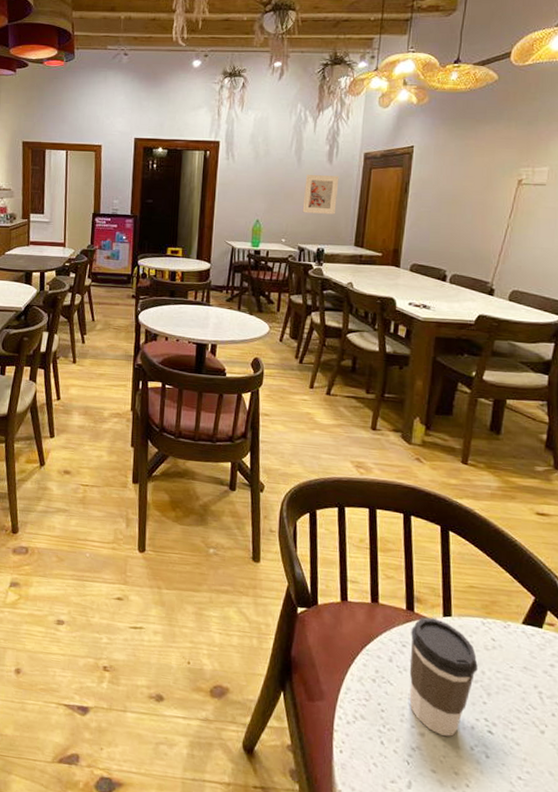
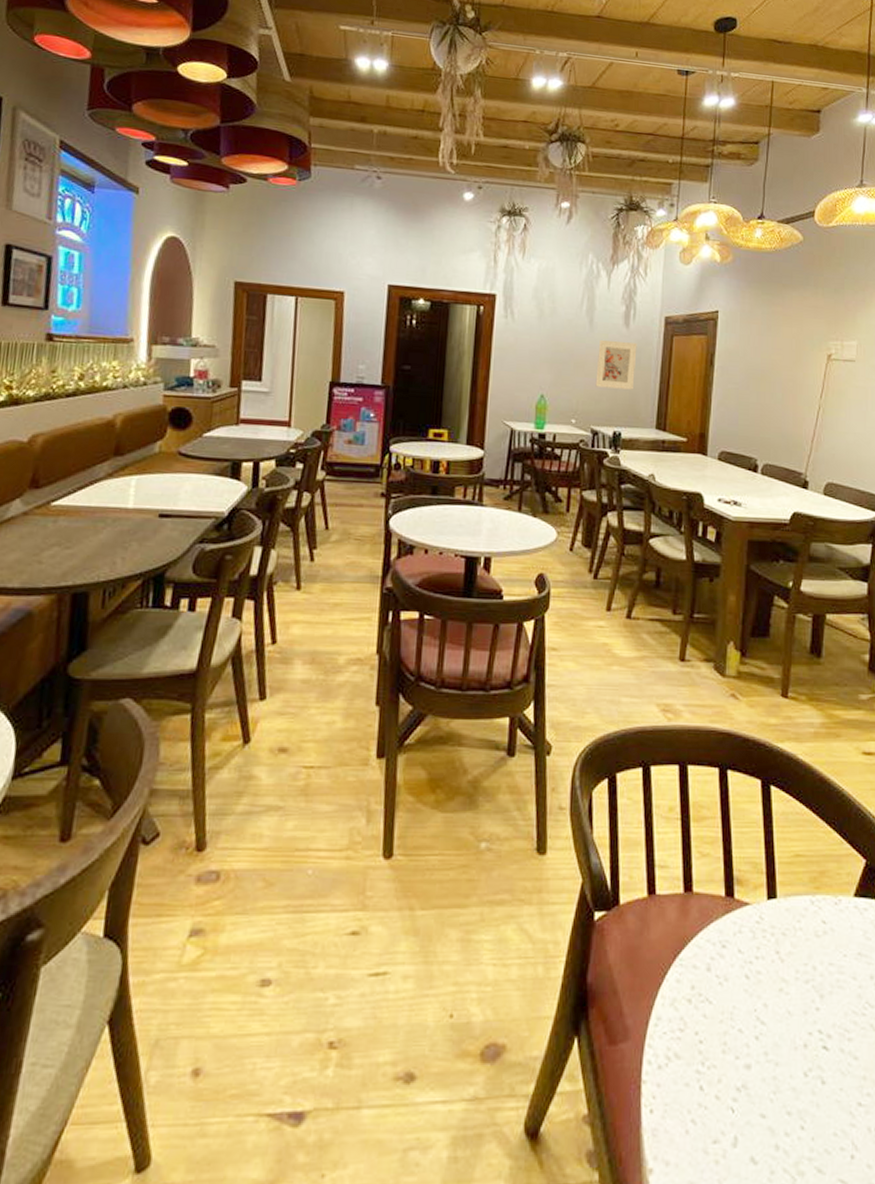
coffee cup: present [409,617,478,737] -> none [731,904,808,1065]

